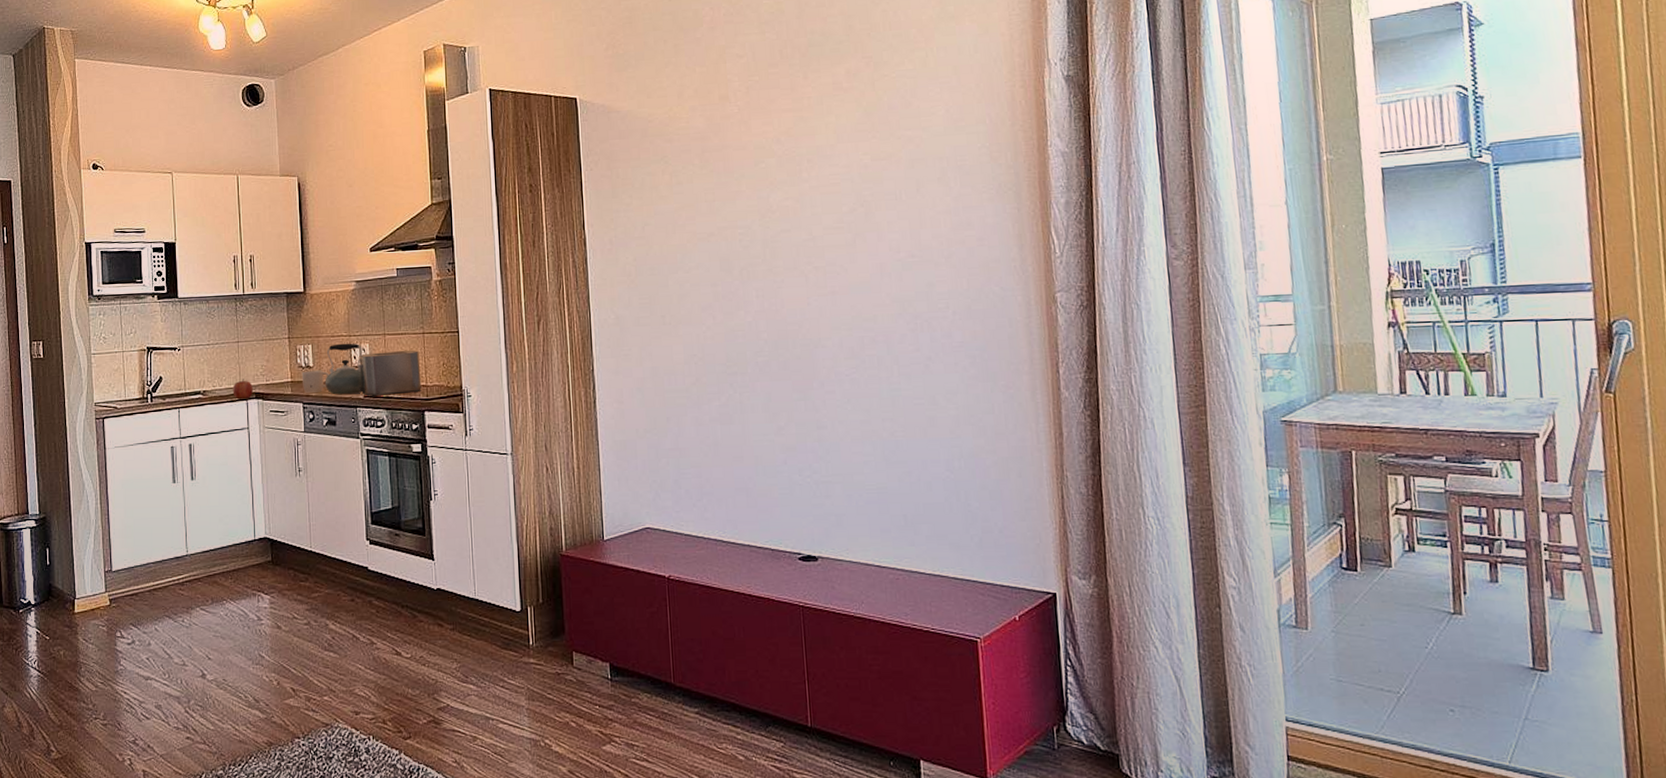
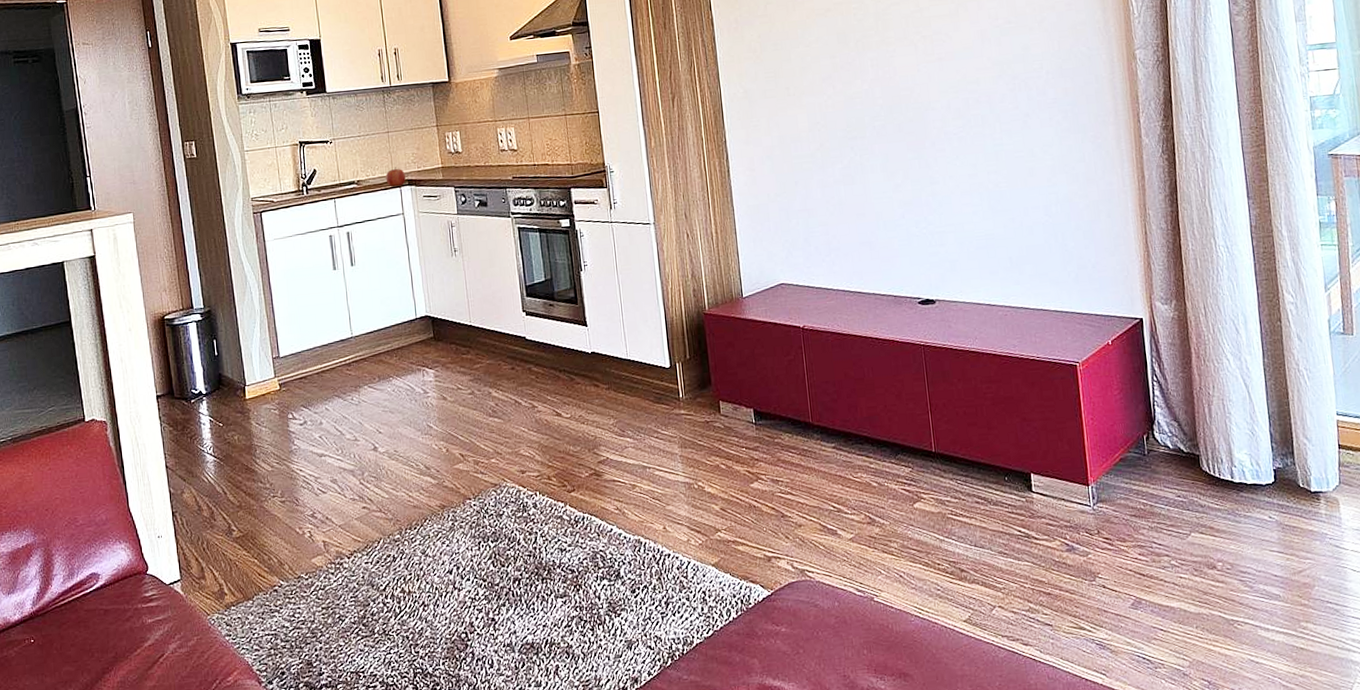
mug: present [301,370,329,394] -> none [451,155,478,178]
kettle: present [325,343,363,395] -> none [474,127,511,178]
toaster: present [357,349,422,397] -> none [504,131,567,178]

